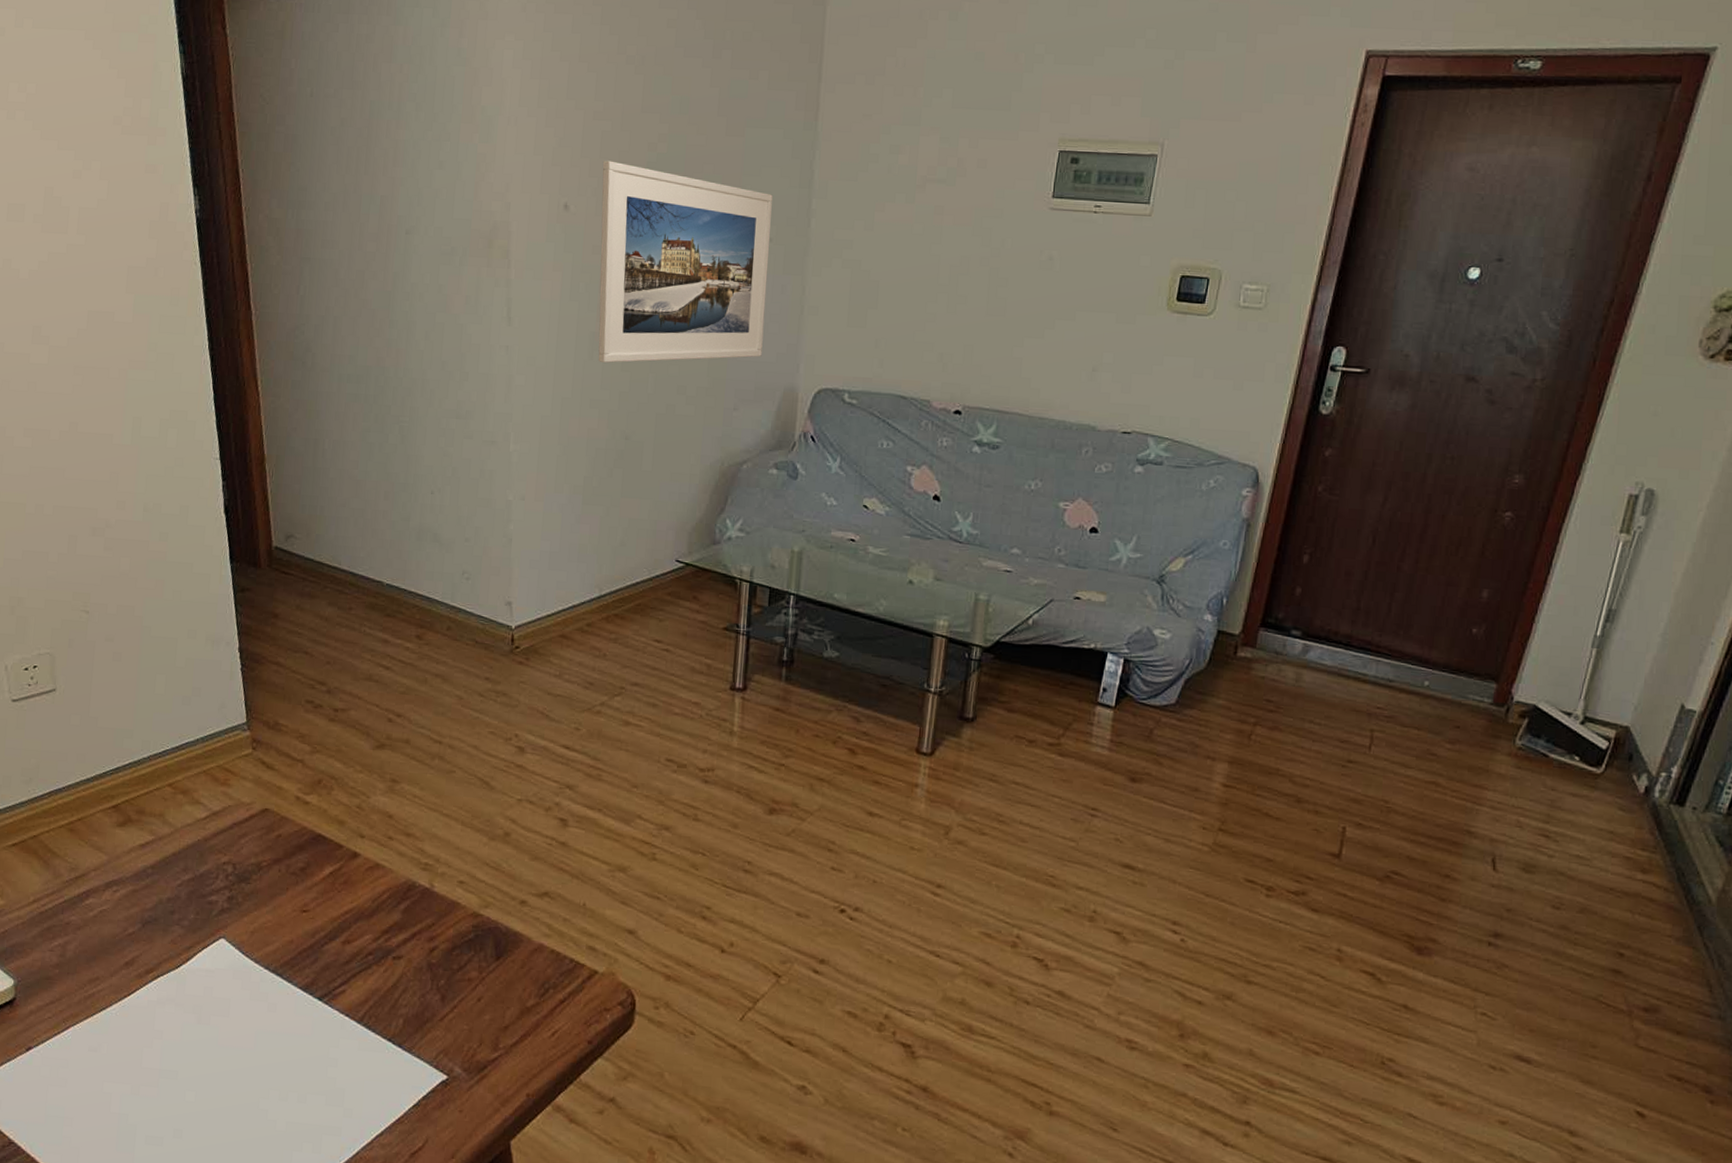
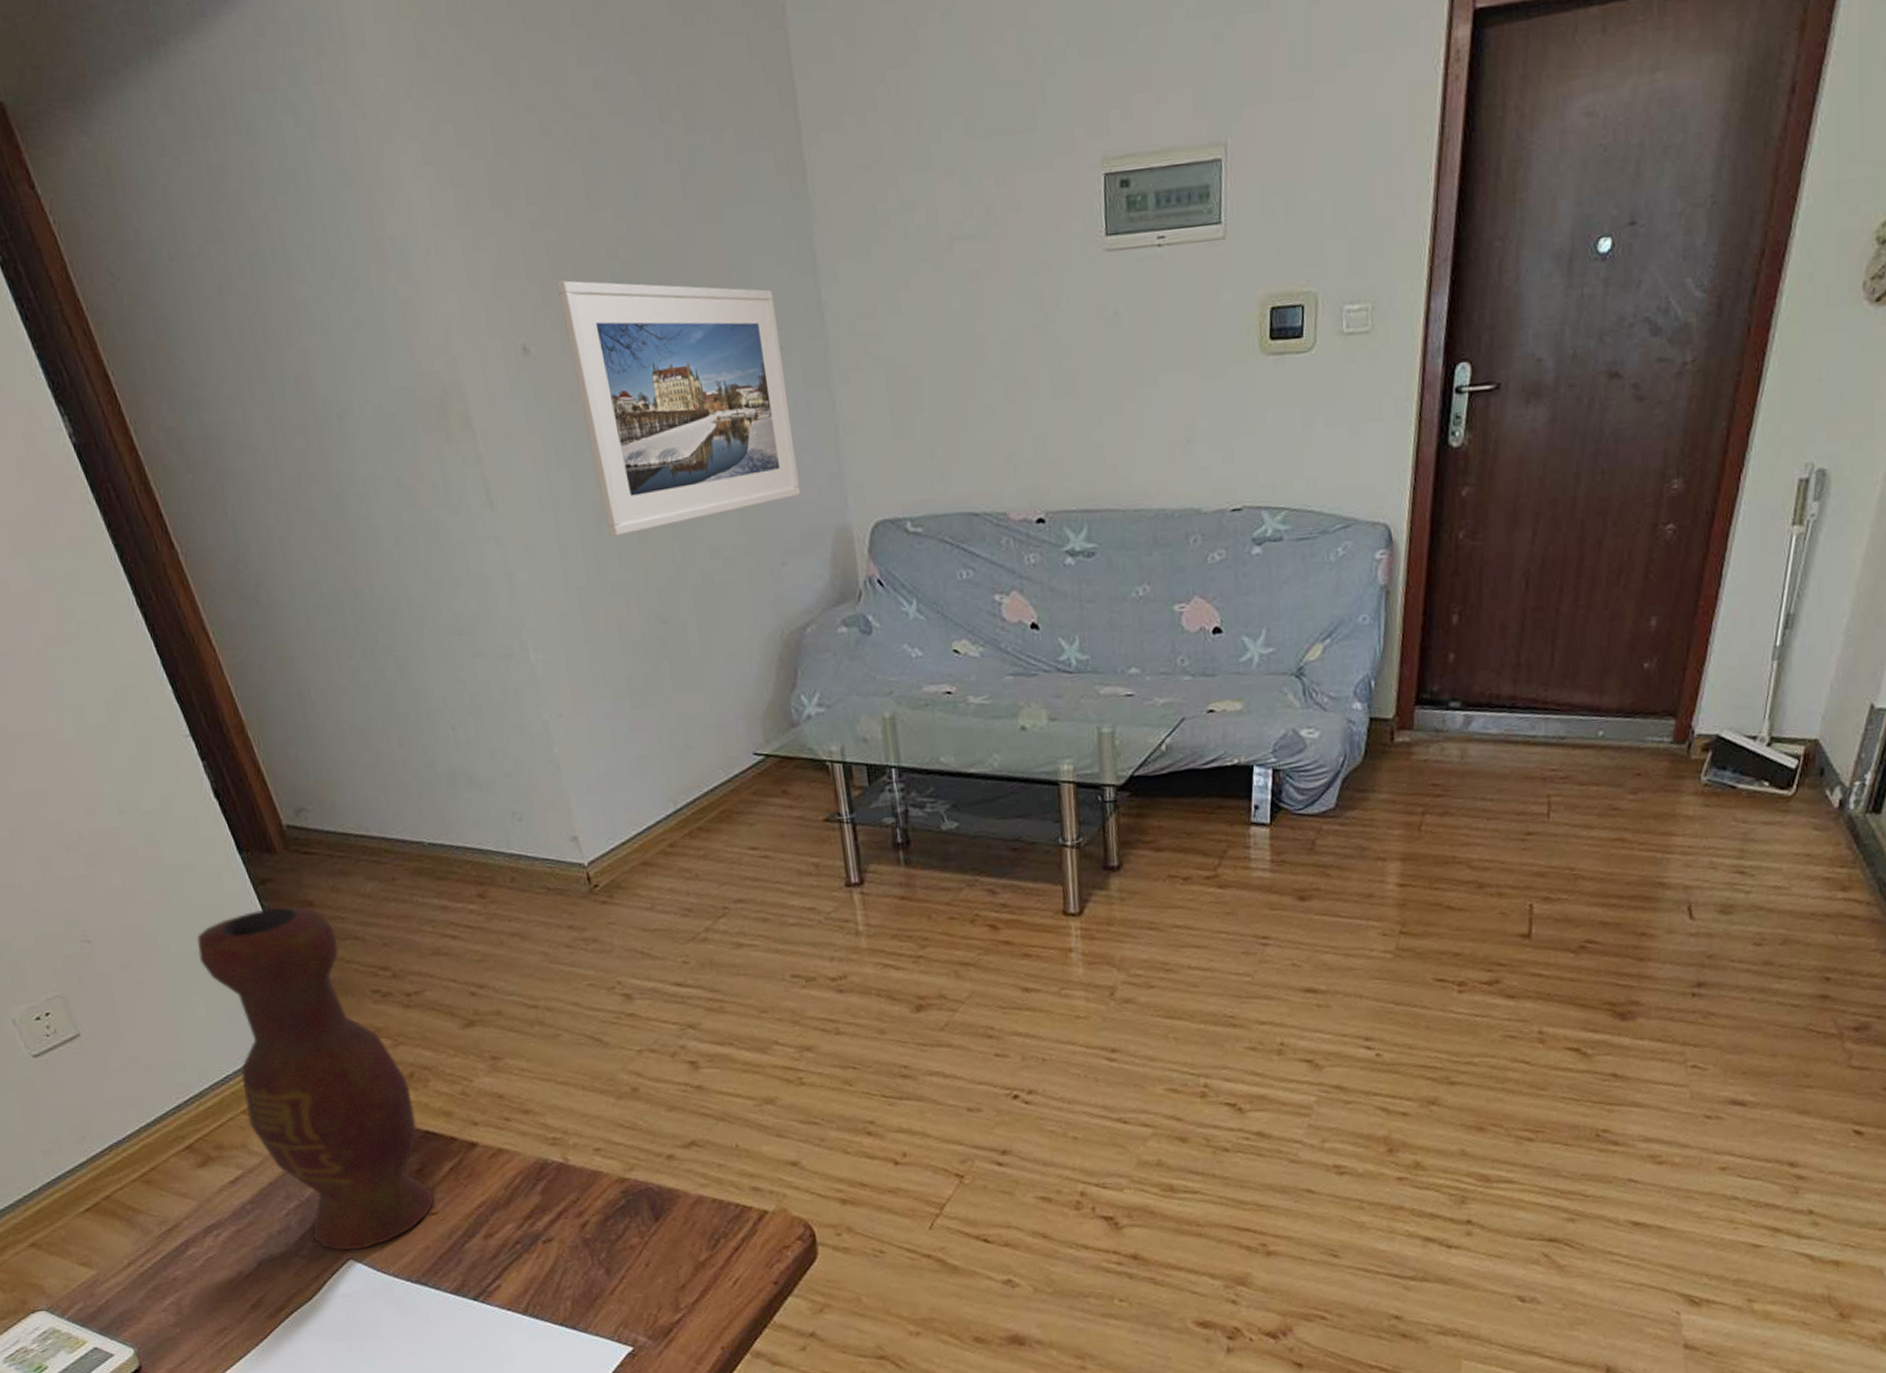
vase: none [171,612,315,931] -> present [197,907,434,1251]

